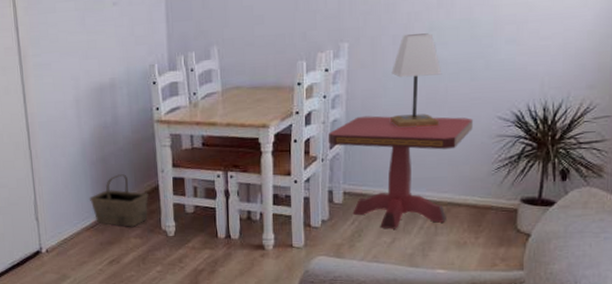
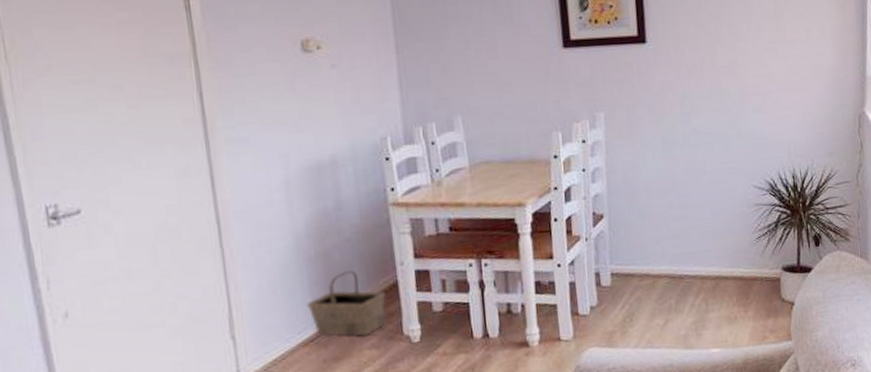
side table: present [328,115,473,229] -> none [590,187,732,310]
lamp: present [391,33,442,128] -> none [650,102,701,201]

